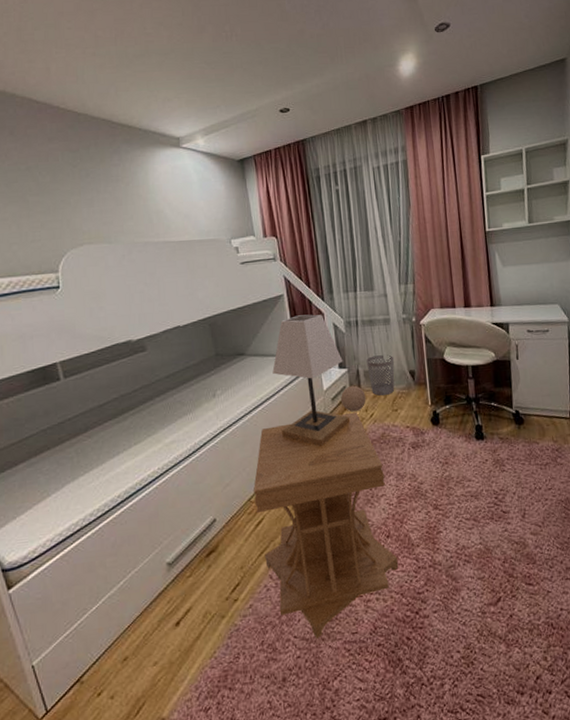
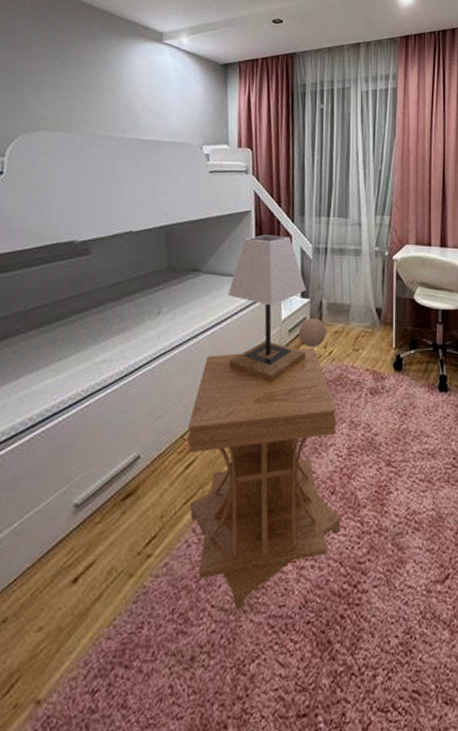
wastebasket: present [366,354,395,396] -> none [331,288,362,332]

